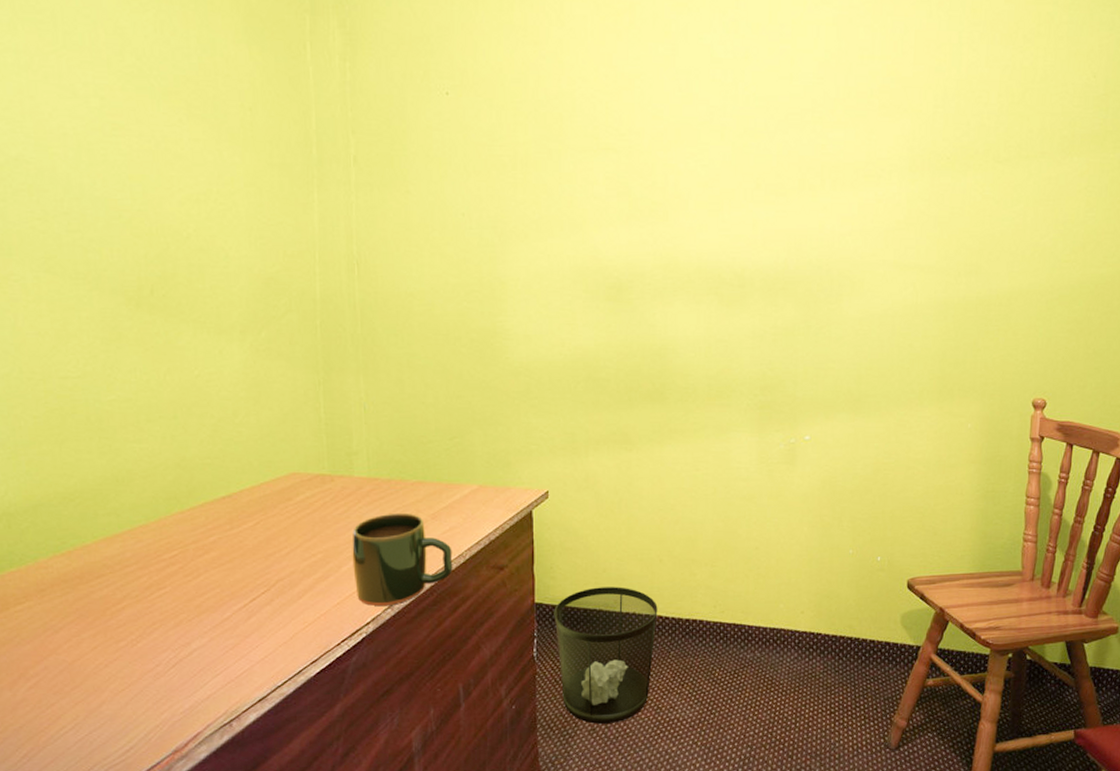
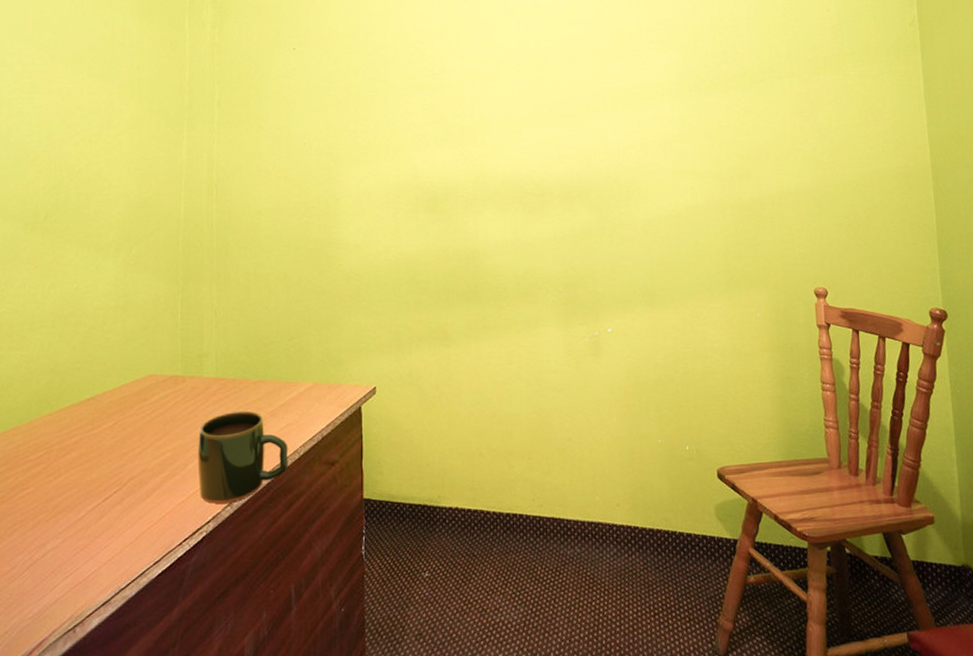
waste bin: present [554,587,658,724] -> none [381,481,479,628]

